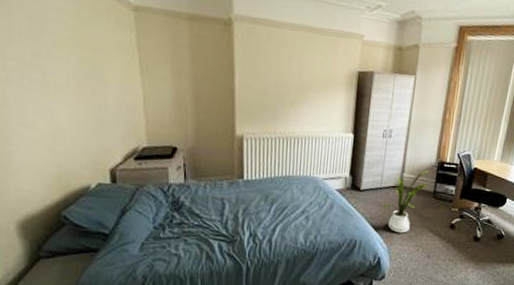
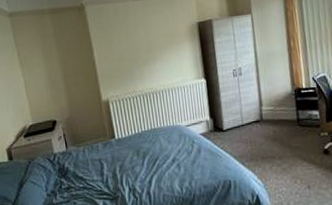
house plant: present [383,170,429,233] -> none [249,99,290,167]

